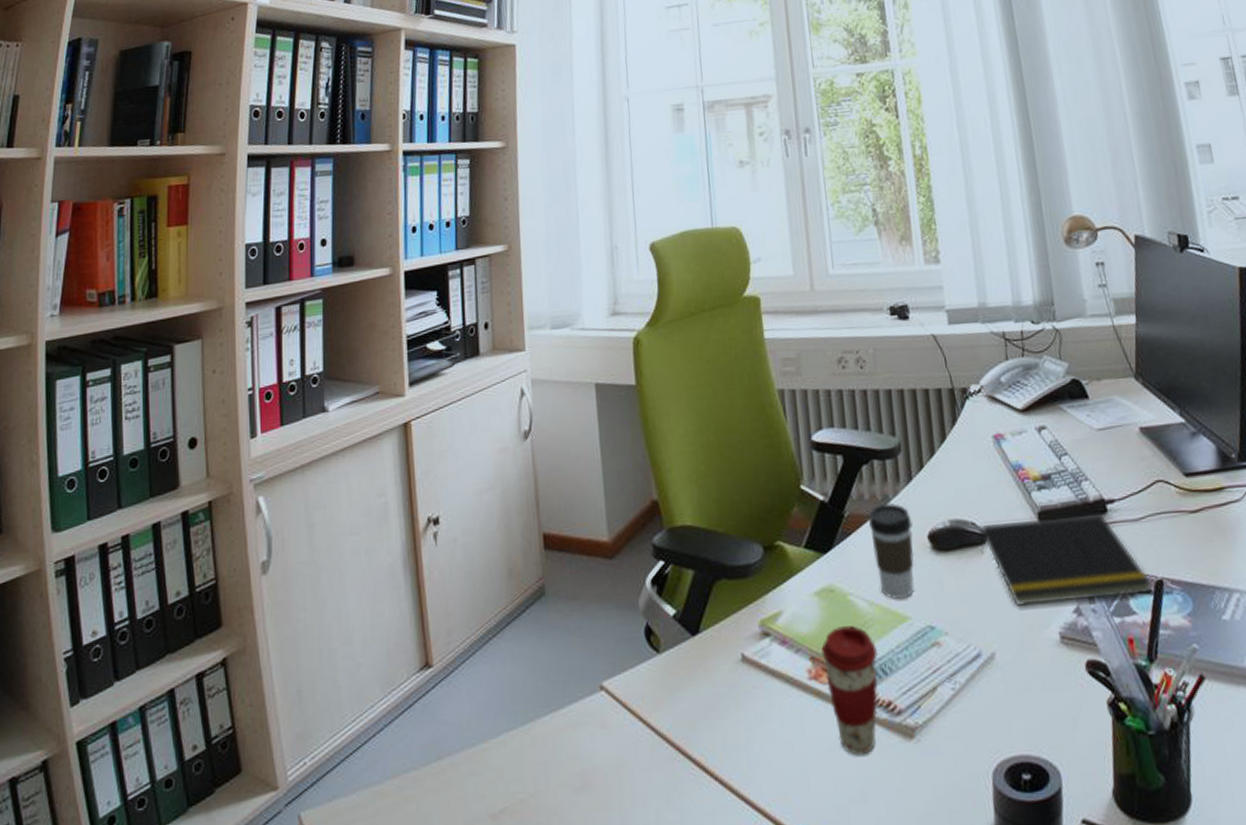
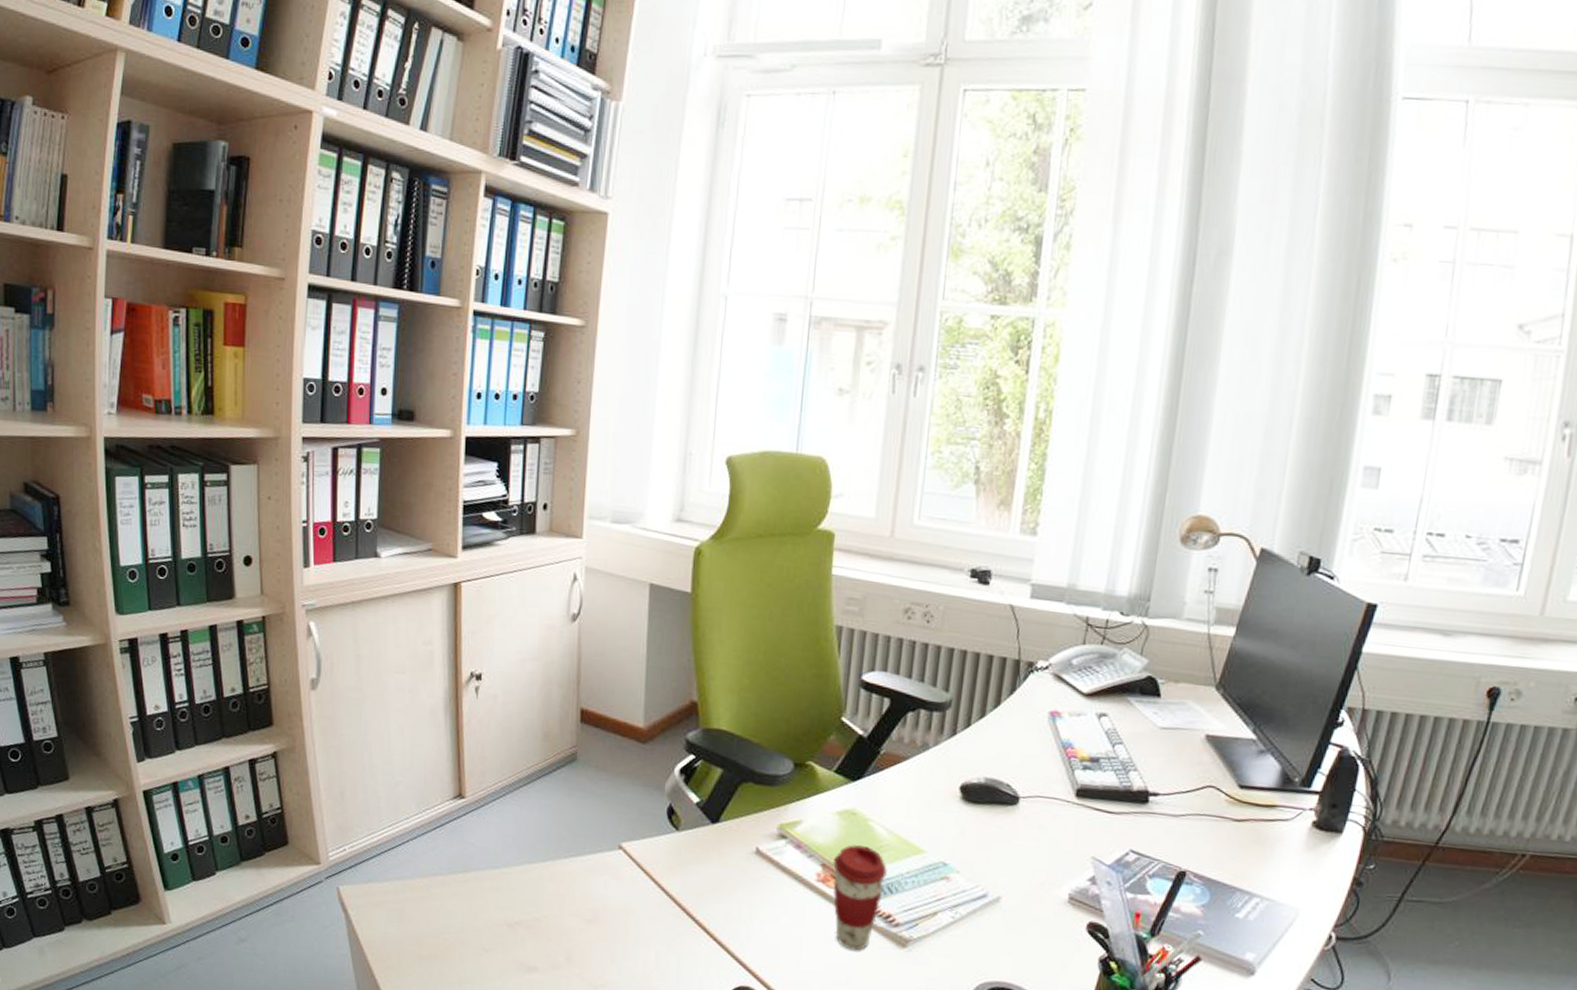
coffee cup: present [869,503,915,599] -> none [902,750,947,835]
notepad: present [980,512,1153,607] -> none [1010,789,1175,881]

